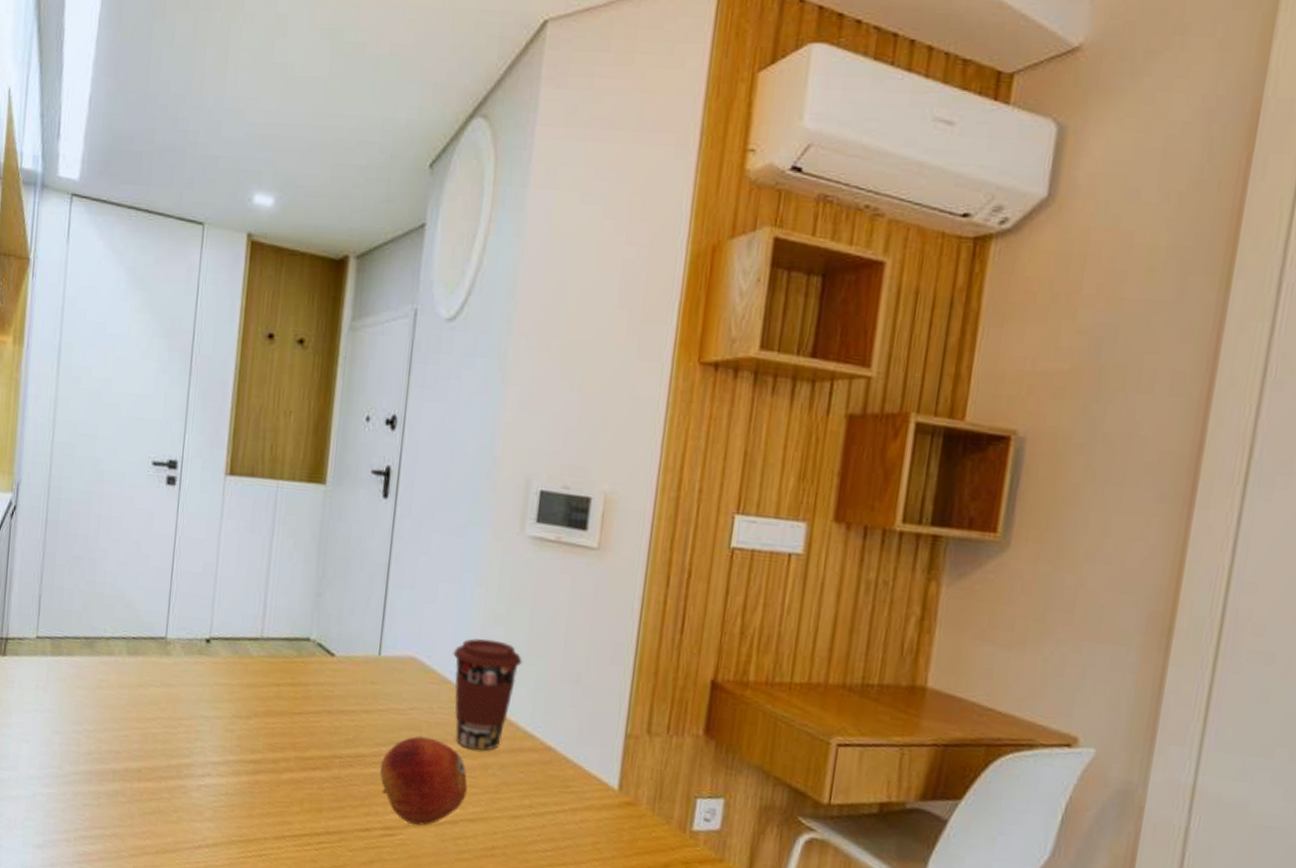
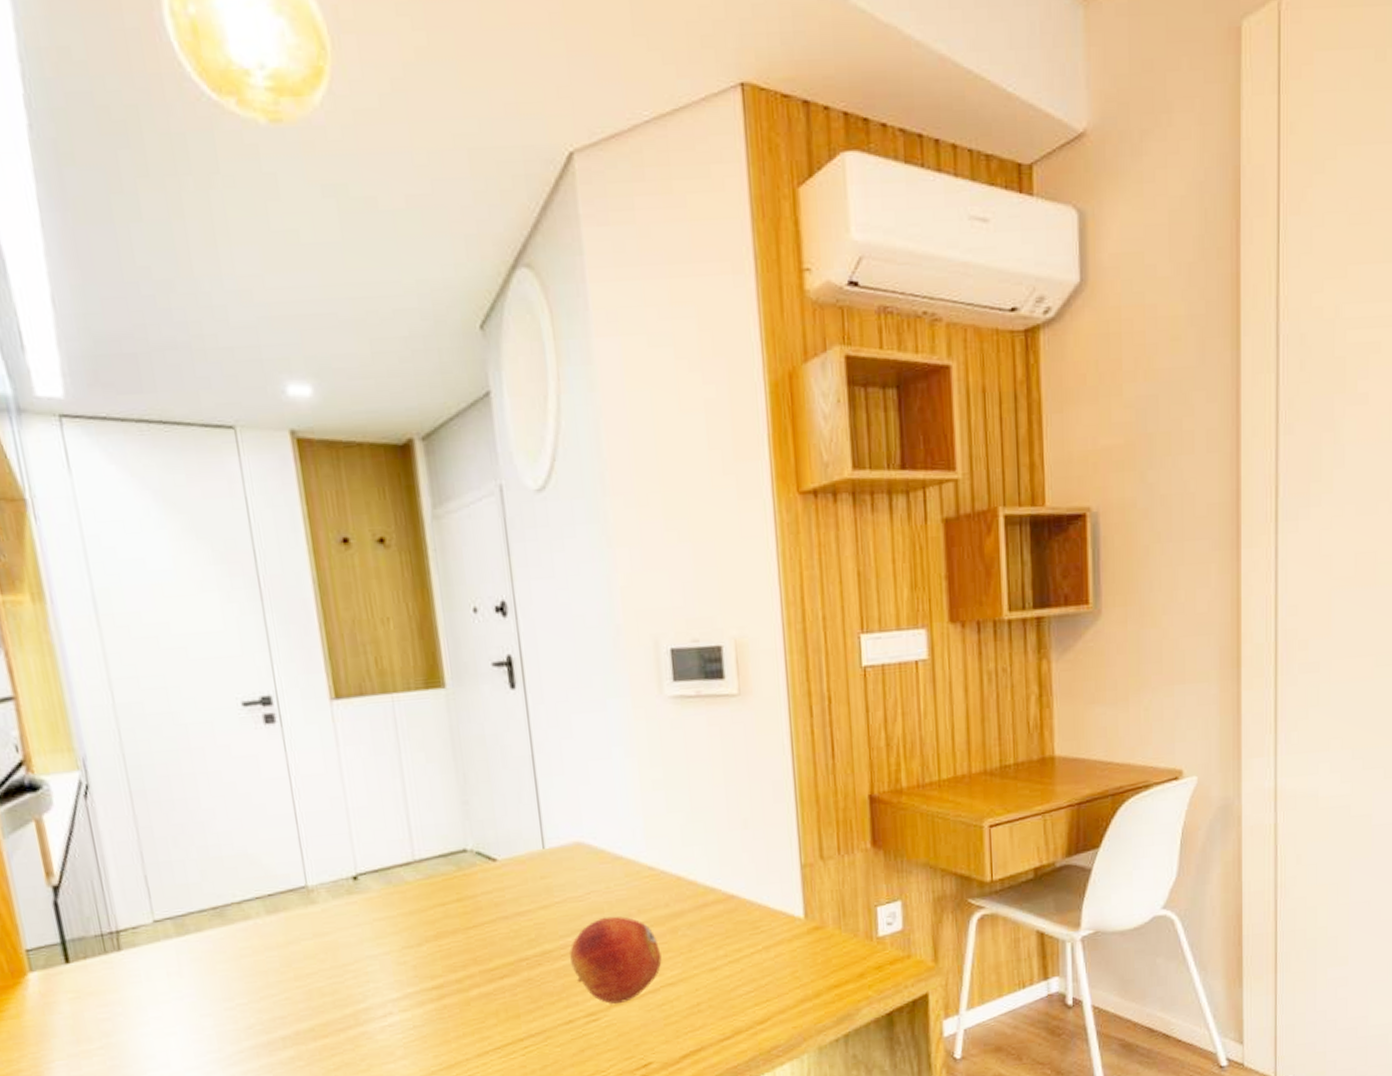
coffee cup: present [453,638,522,751] -> none [618,805,689,918]

